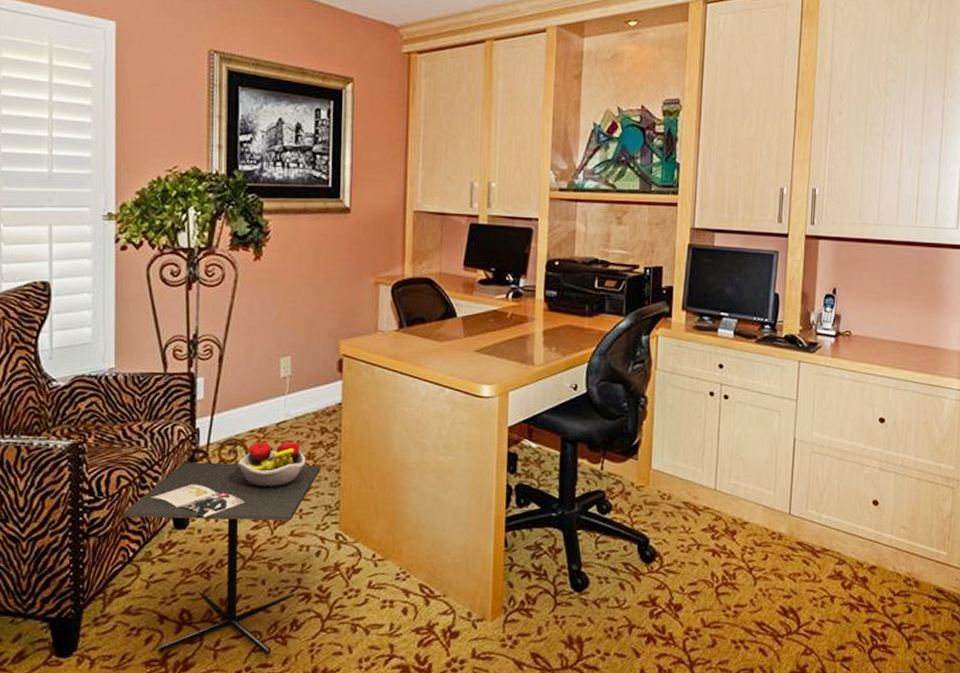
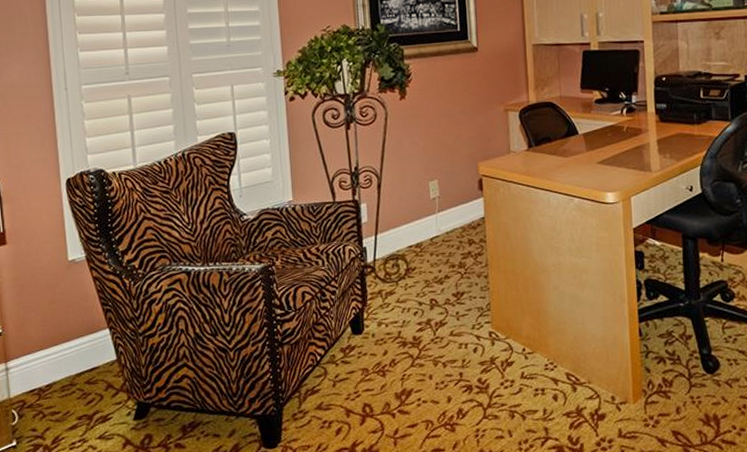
kitchen table: present [123,442,321,655] -> none [309,254,472,442]

